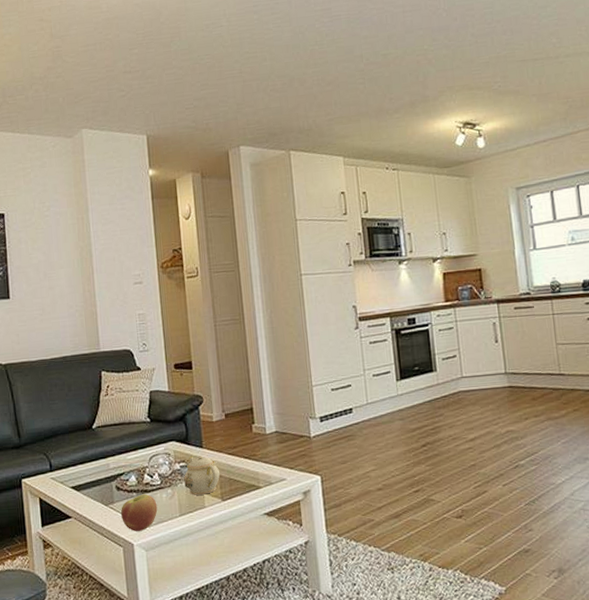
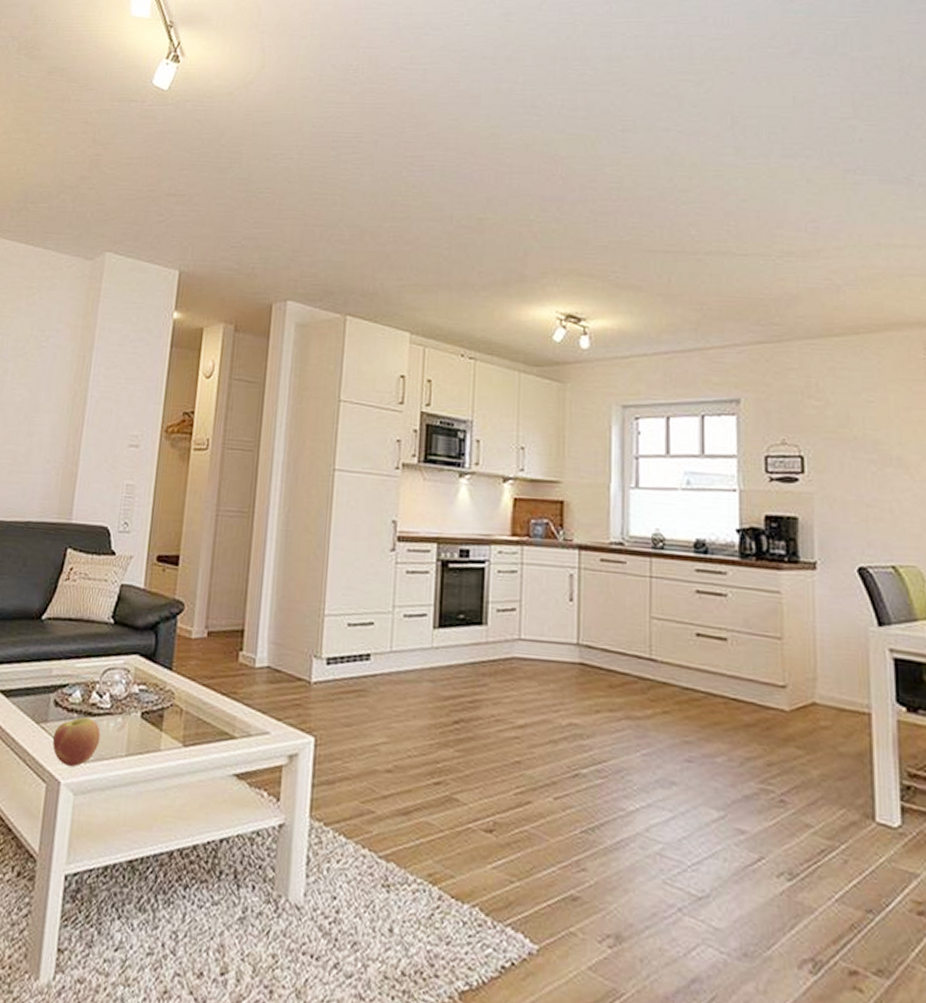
teapot: present [184,456,221,495] -> none [140,679,188,734]

